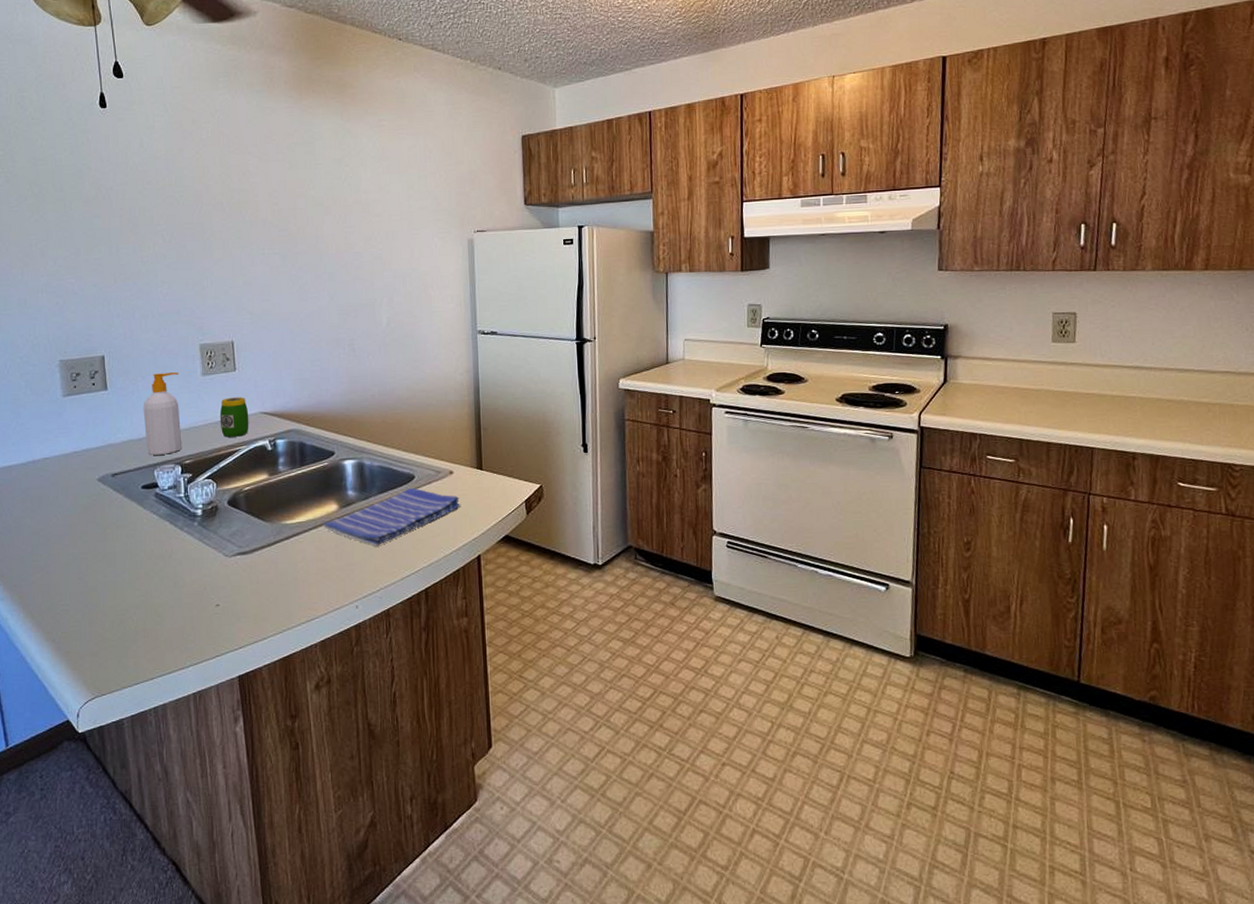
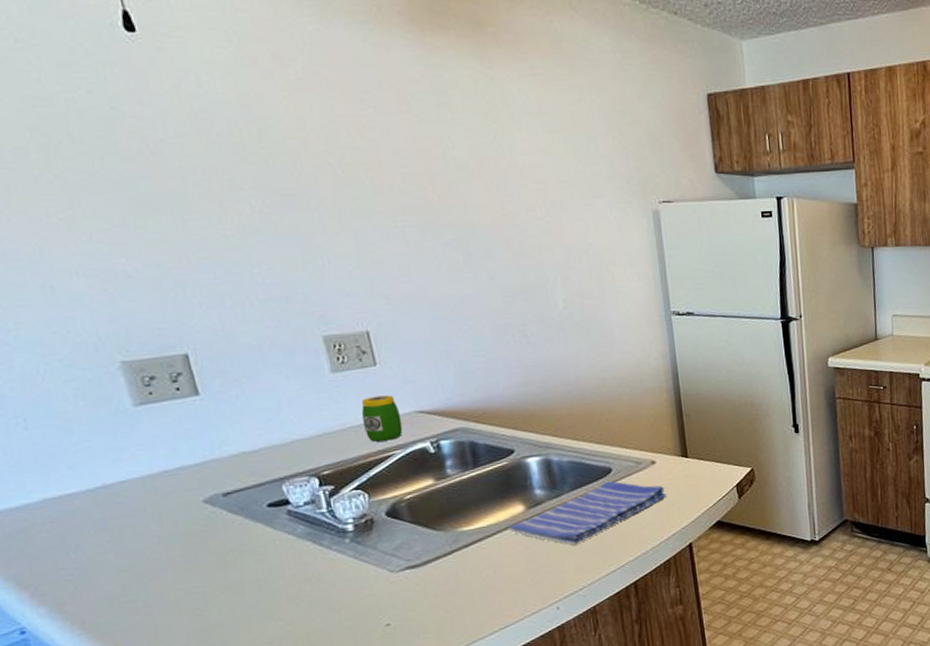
soap bottle: present [143,371,182,455] -> none [254,369,317,468]

